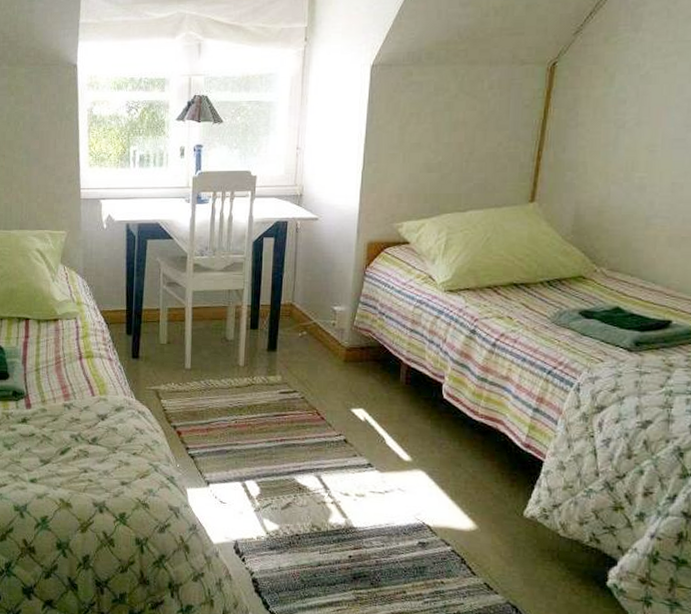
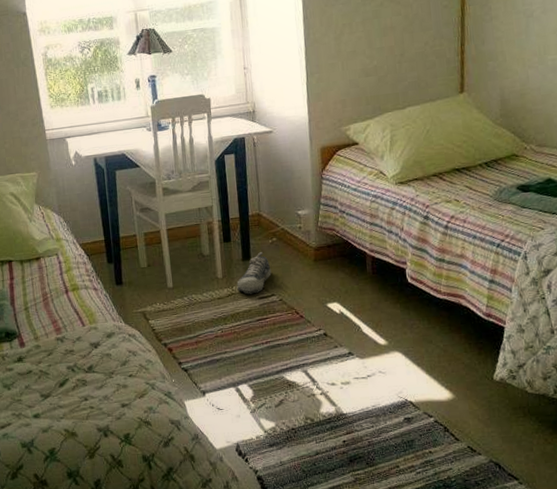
shoe: none [258,344,297,387] -> present [237,252,272,295]

